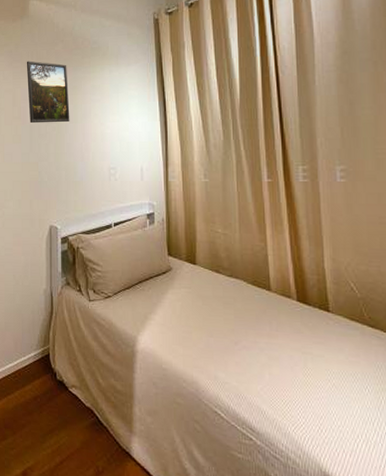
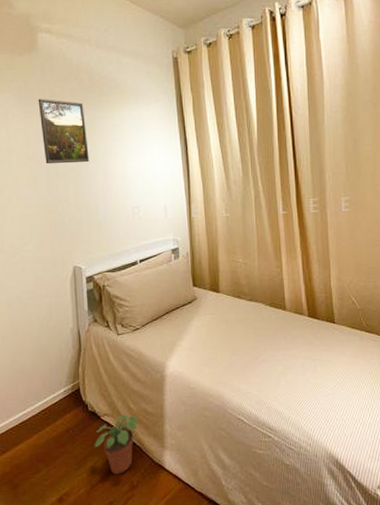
potted plant: none [60,388,107,456] -> present [94,415,139,475]

